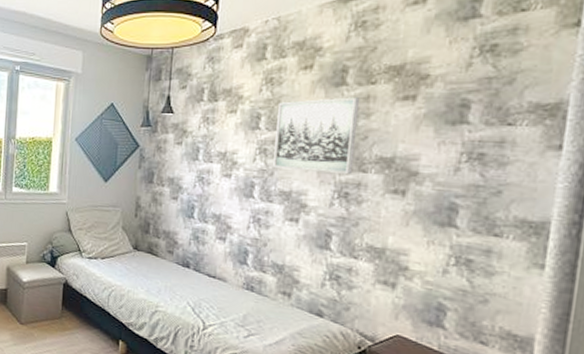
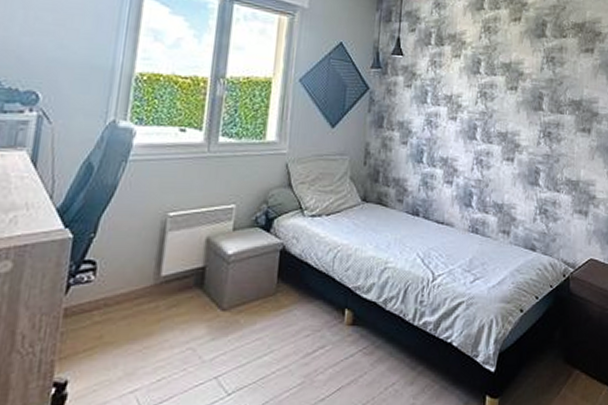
wall art: present [273,97,361,175] -> none [492,47,556,116]

